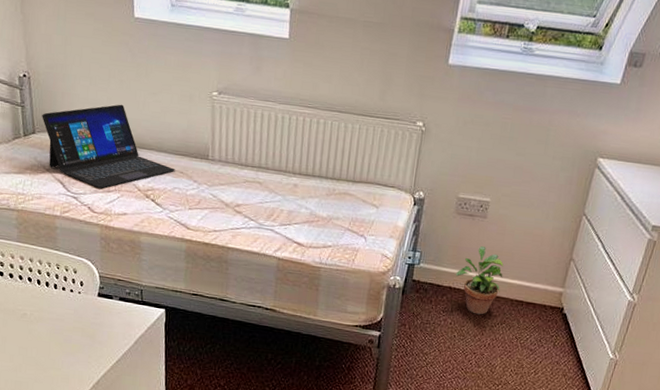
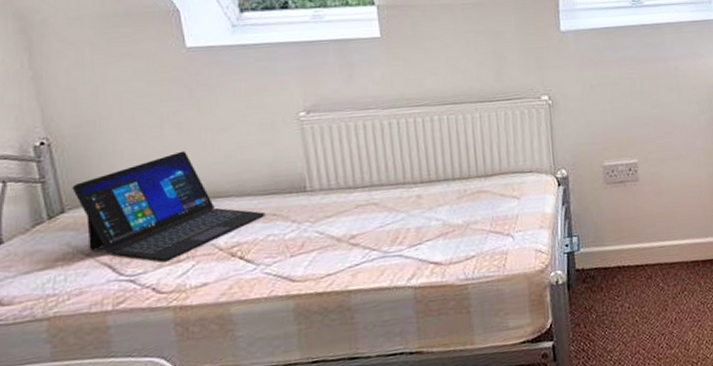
potted plant: present [455,245,504,315] -> none [621,211,672,290]

